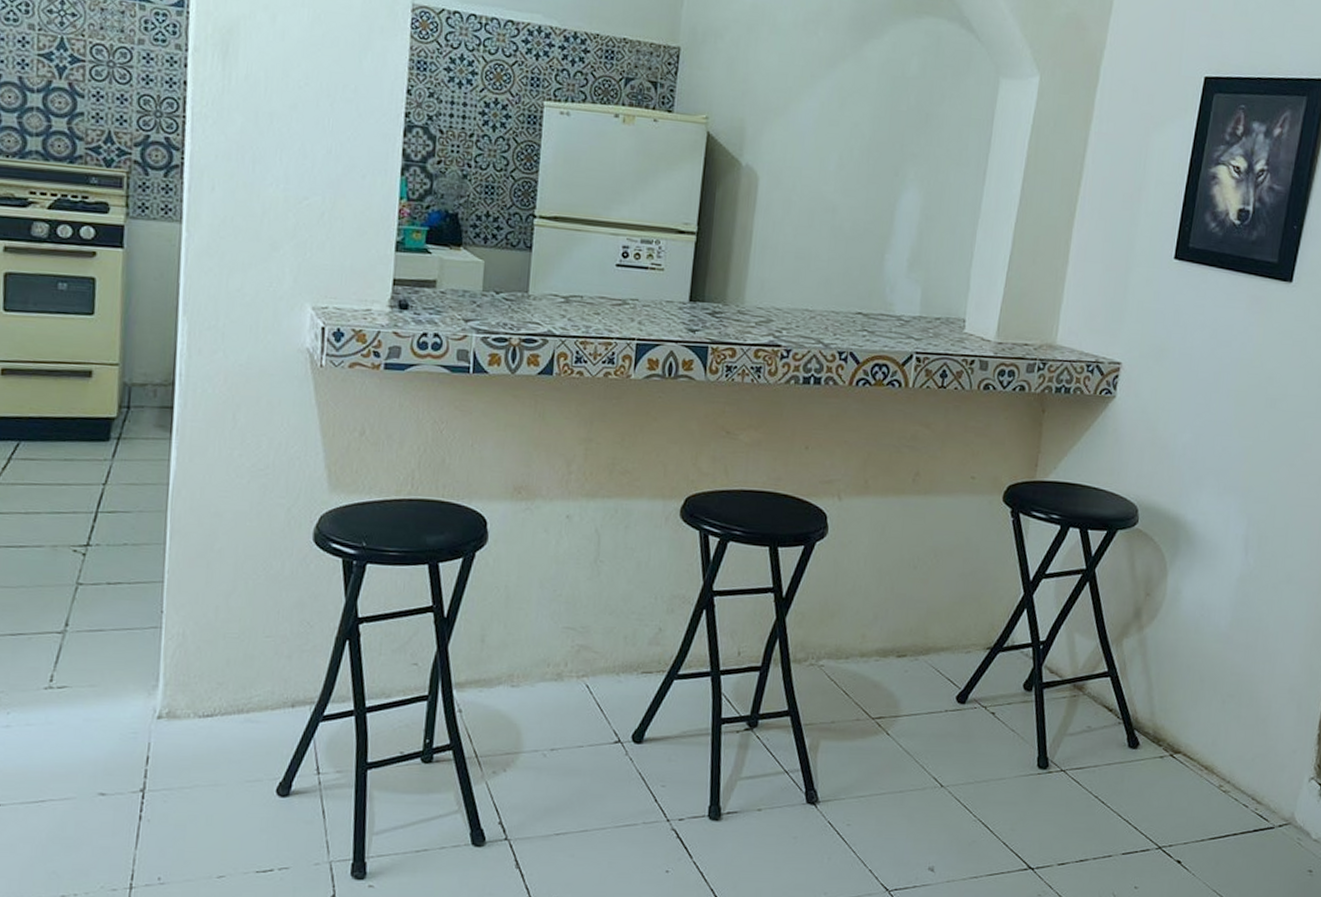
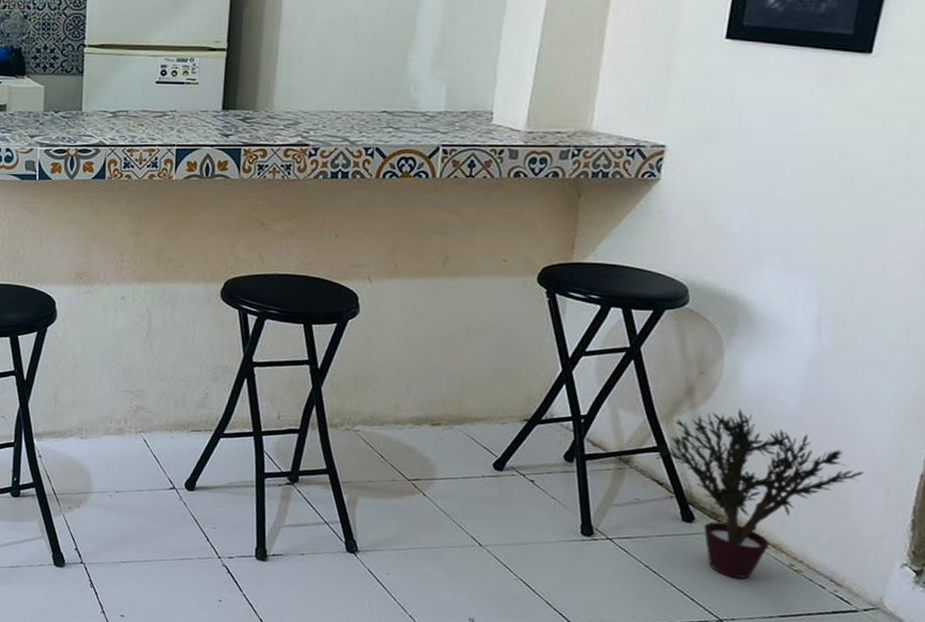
potted plant: none [1104,630,1282,803] -> present [653,408,866,579]

